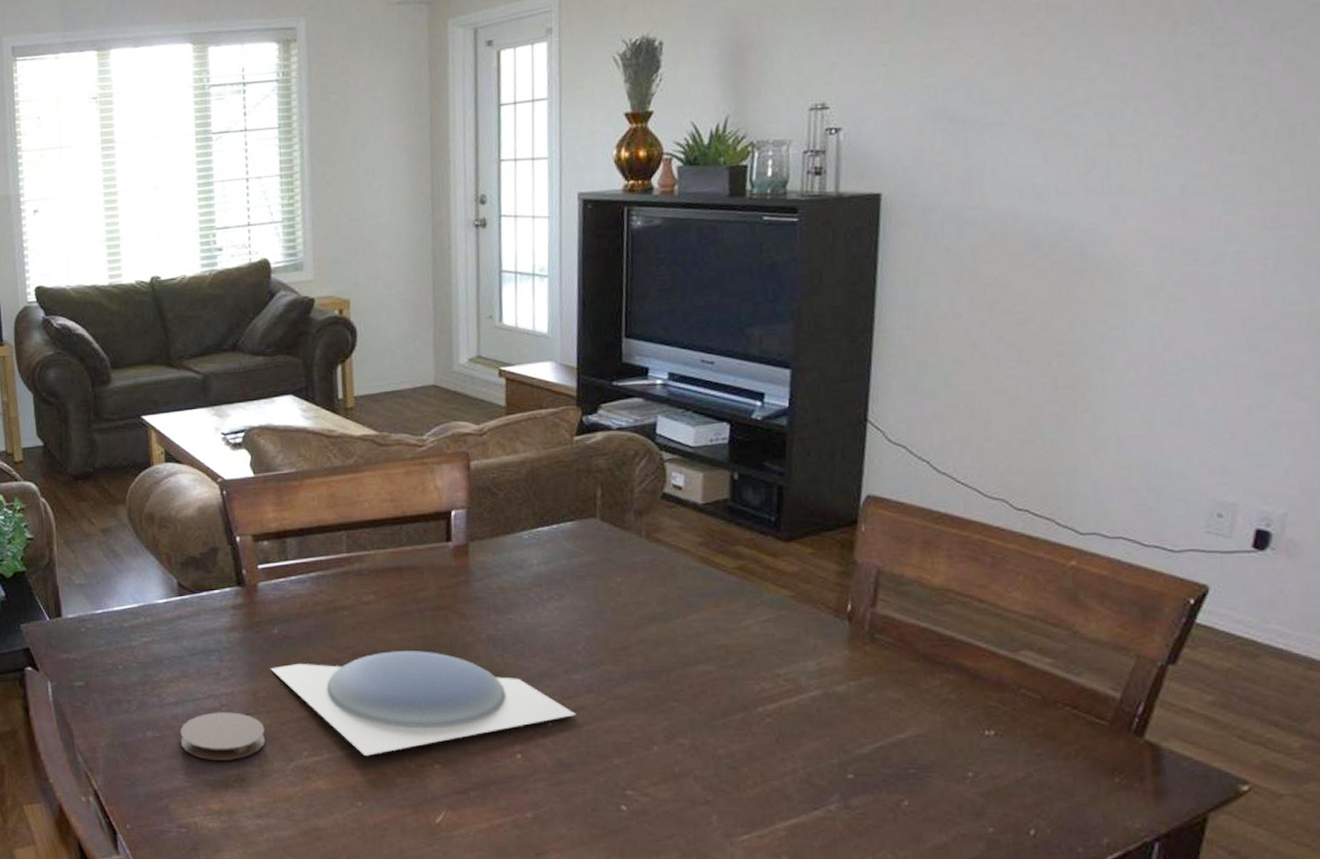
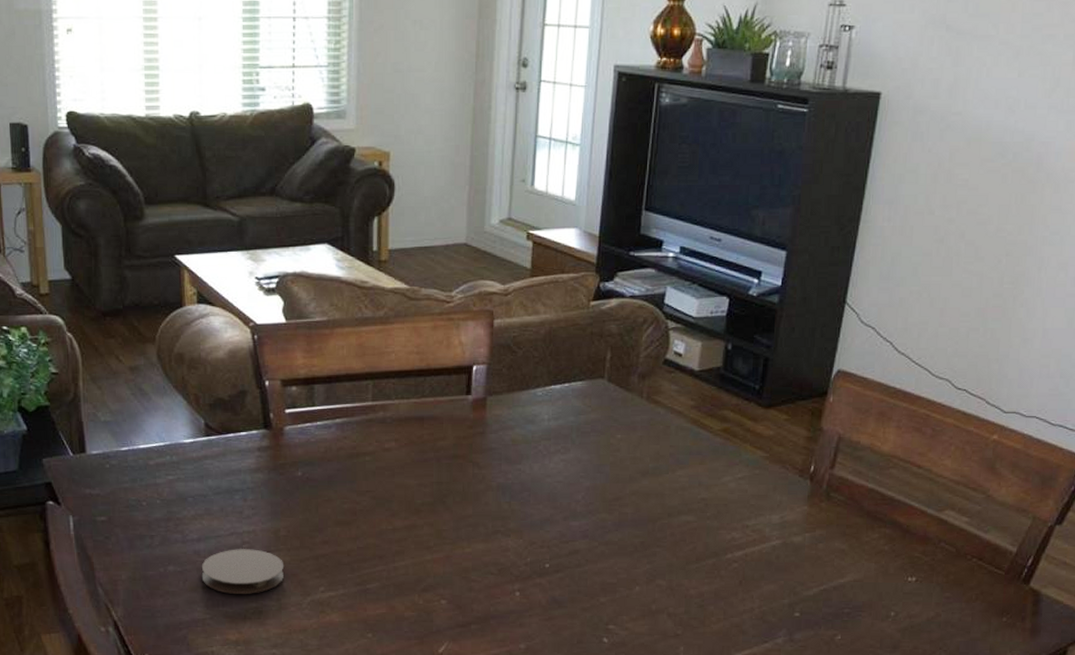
bowl: present [270,651,576,756] -> none [292,496,571,591]

